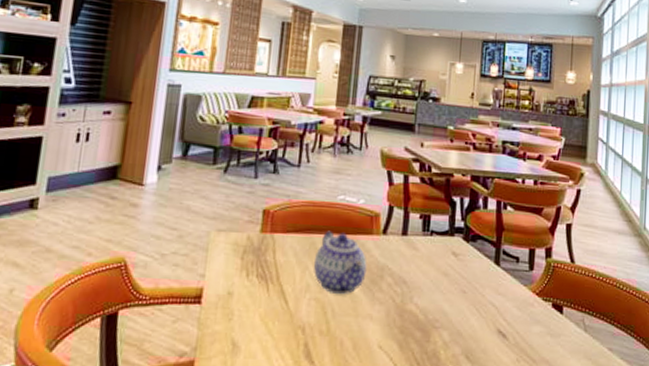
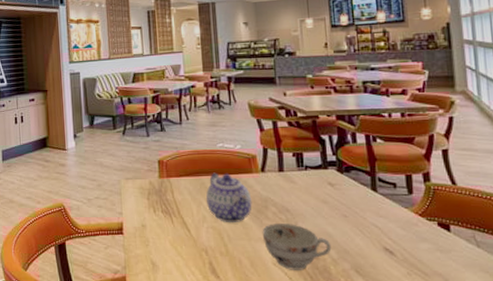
teacup: none [372,296,445,355] -> present [262,222,332,270]

